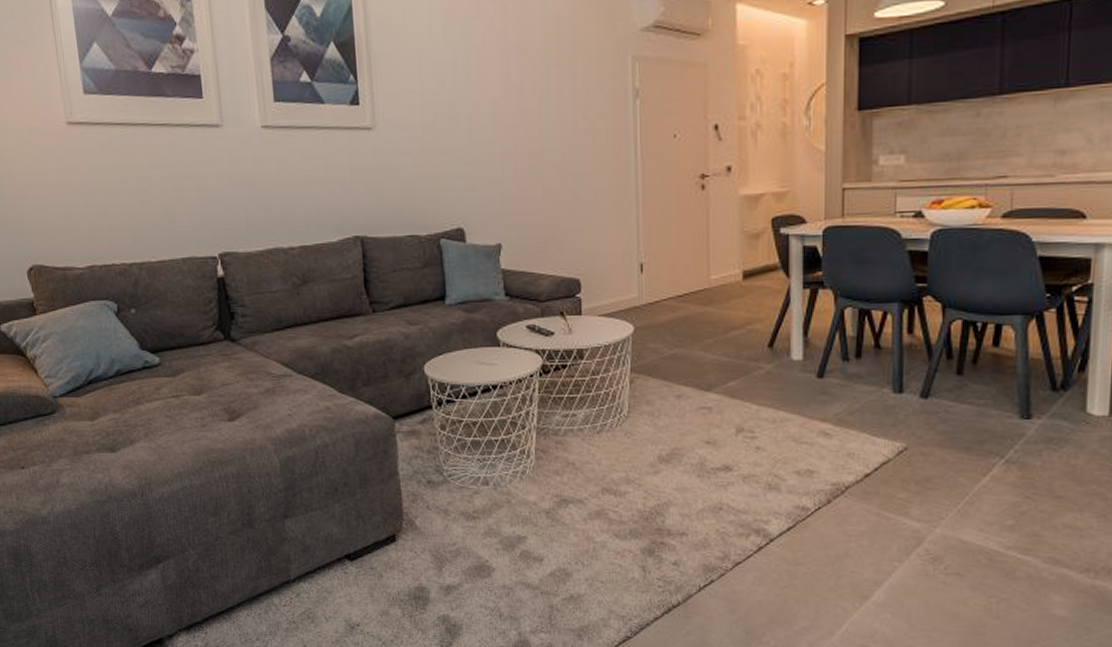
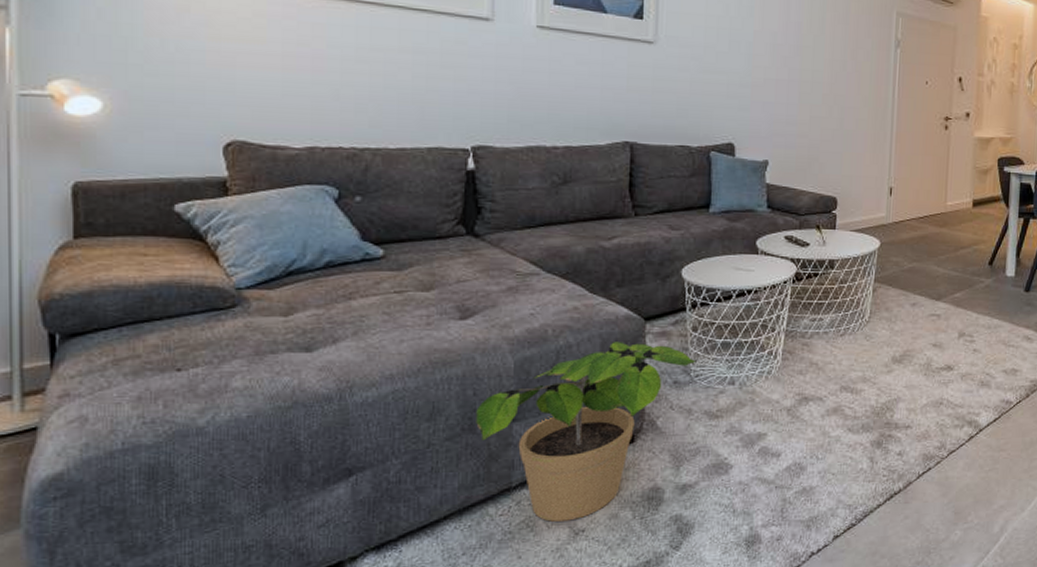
potted plant: none [252,441,448,615] -> present [476,342,697,522]

